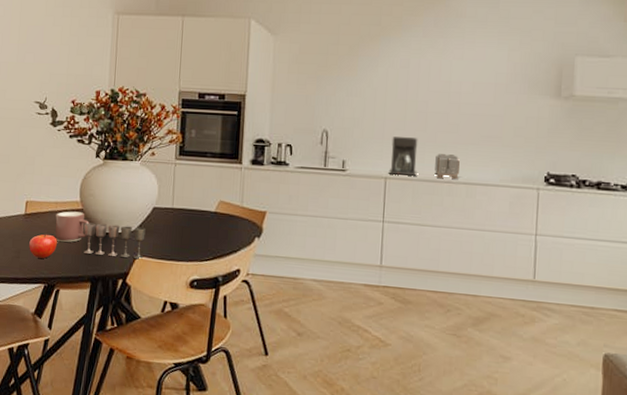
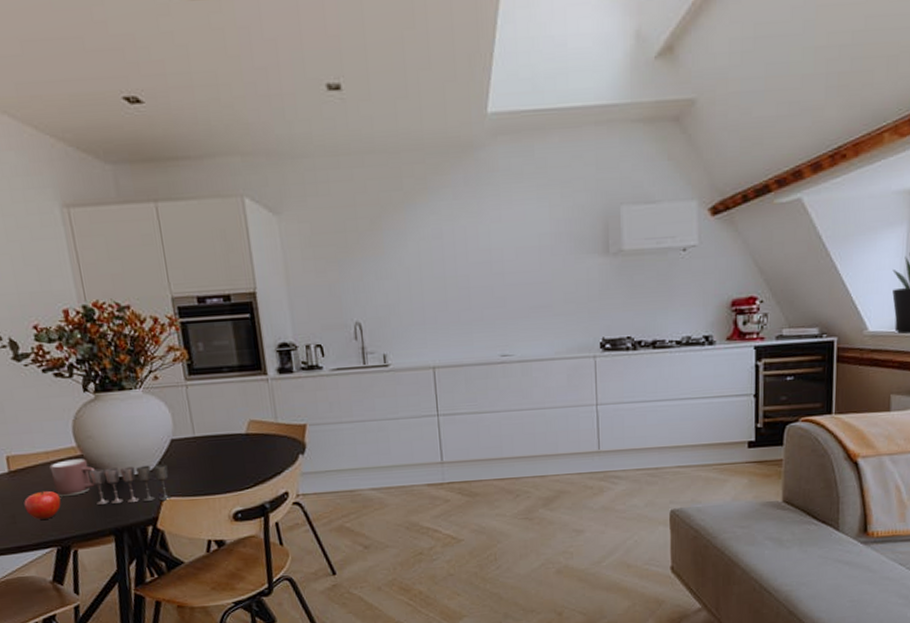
coffee maker: present [388,137,418,176] -> none [434,318,468,363]
toaster: present [434,154,460,180] -> none [485,332,512,361]

